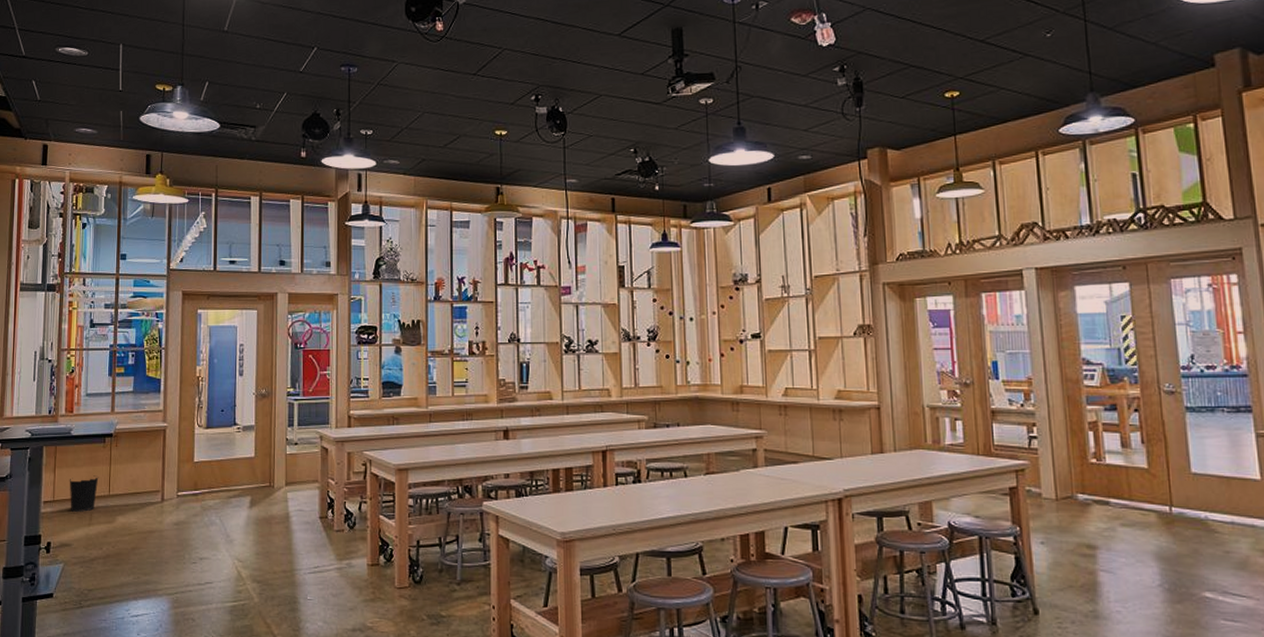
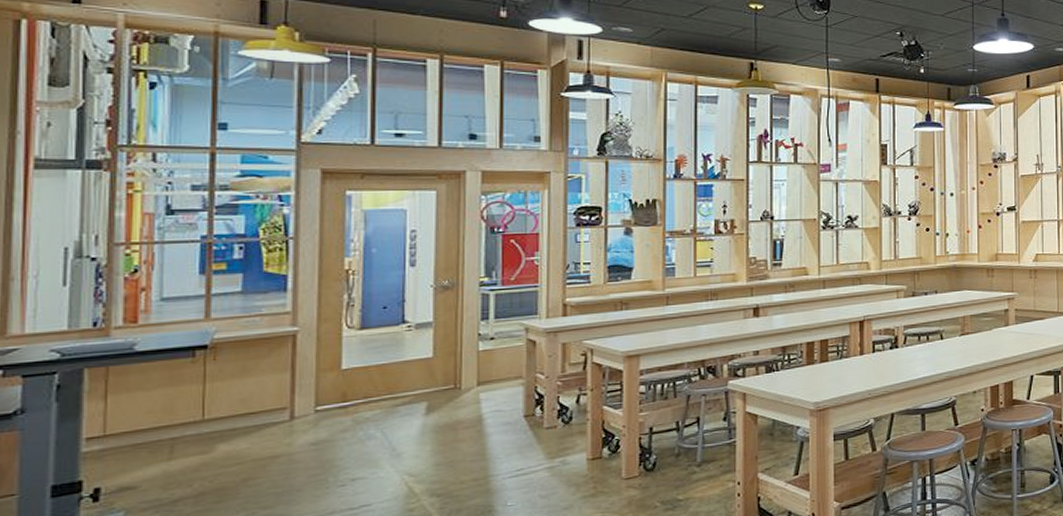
wastebasket: present [69,475,99,512] -> none [132,398,185,446]

